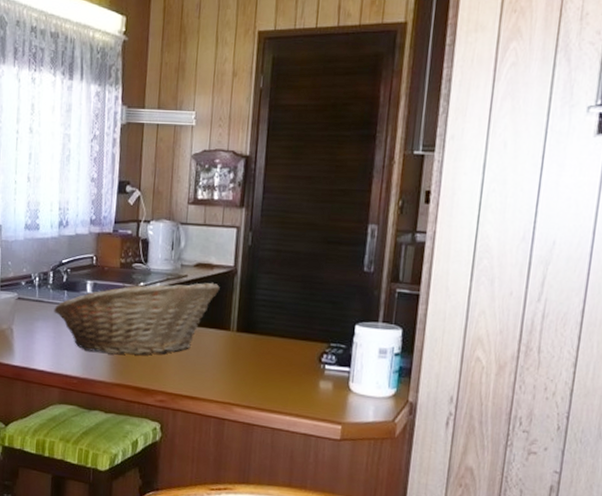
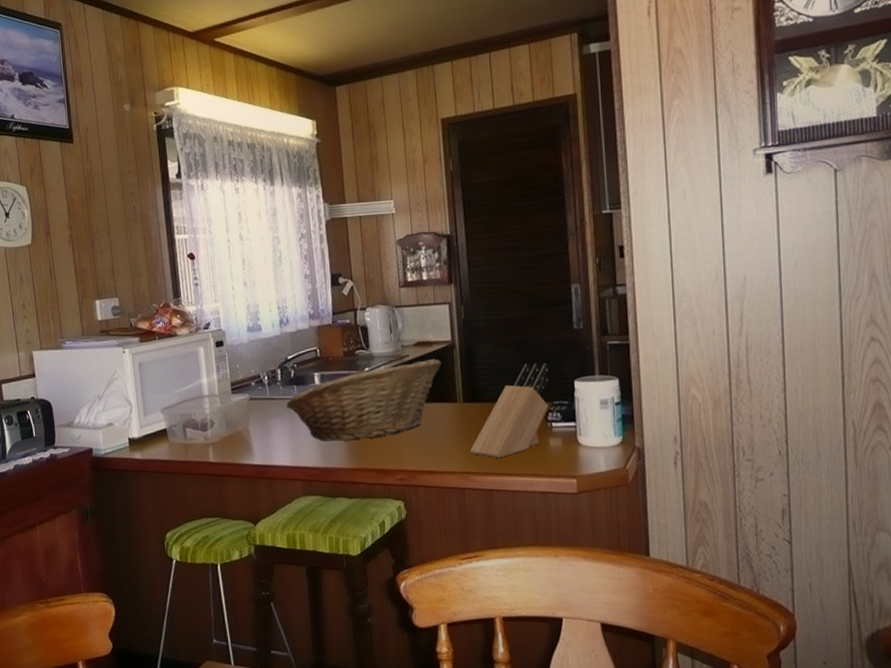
knife block: none [236,300,331,394] -> present [470,363,549,459]

